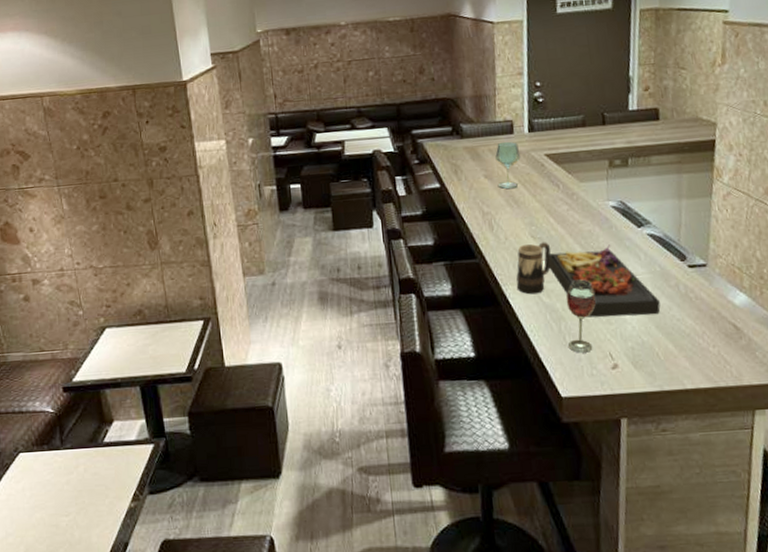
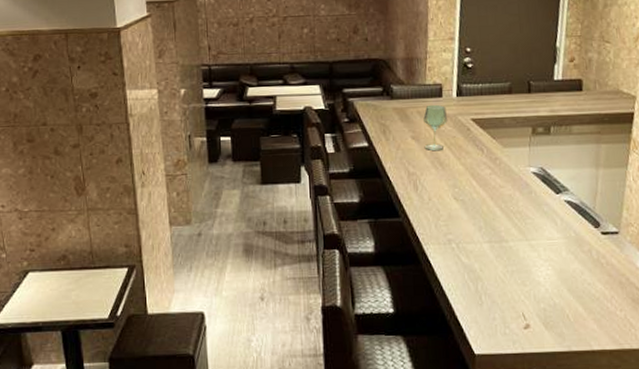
beer mug: present [516,242,551,295] -> none [437,204,473,255]
food platter: present [548,244,661,318] -> none [469,209,573,279]
wineglass: present [566,279,597,353] -> none [484,242,513,312]

